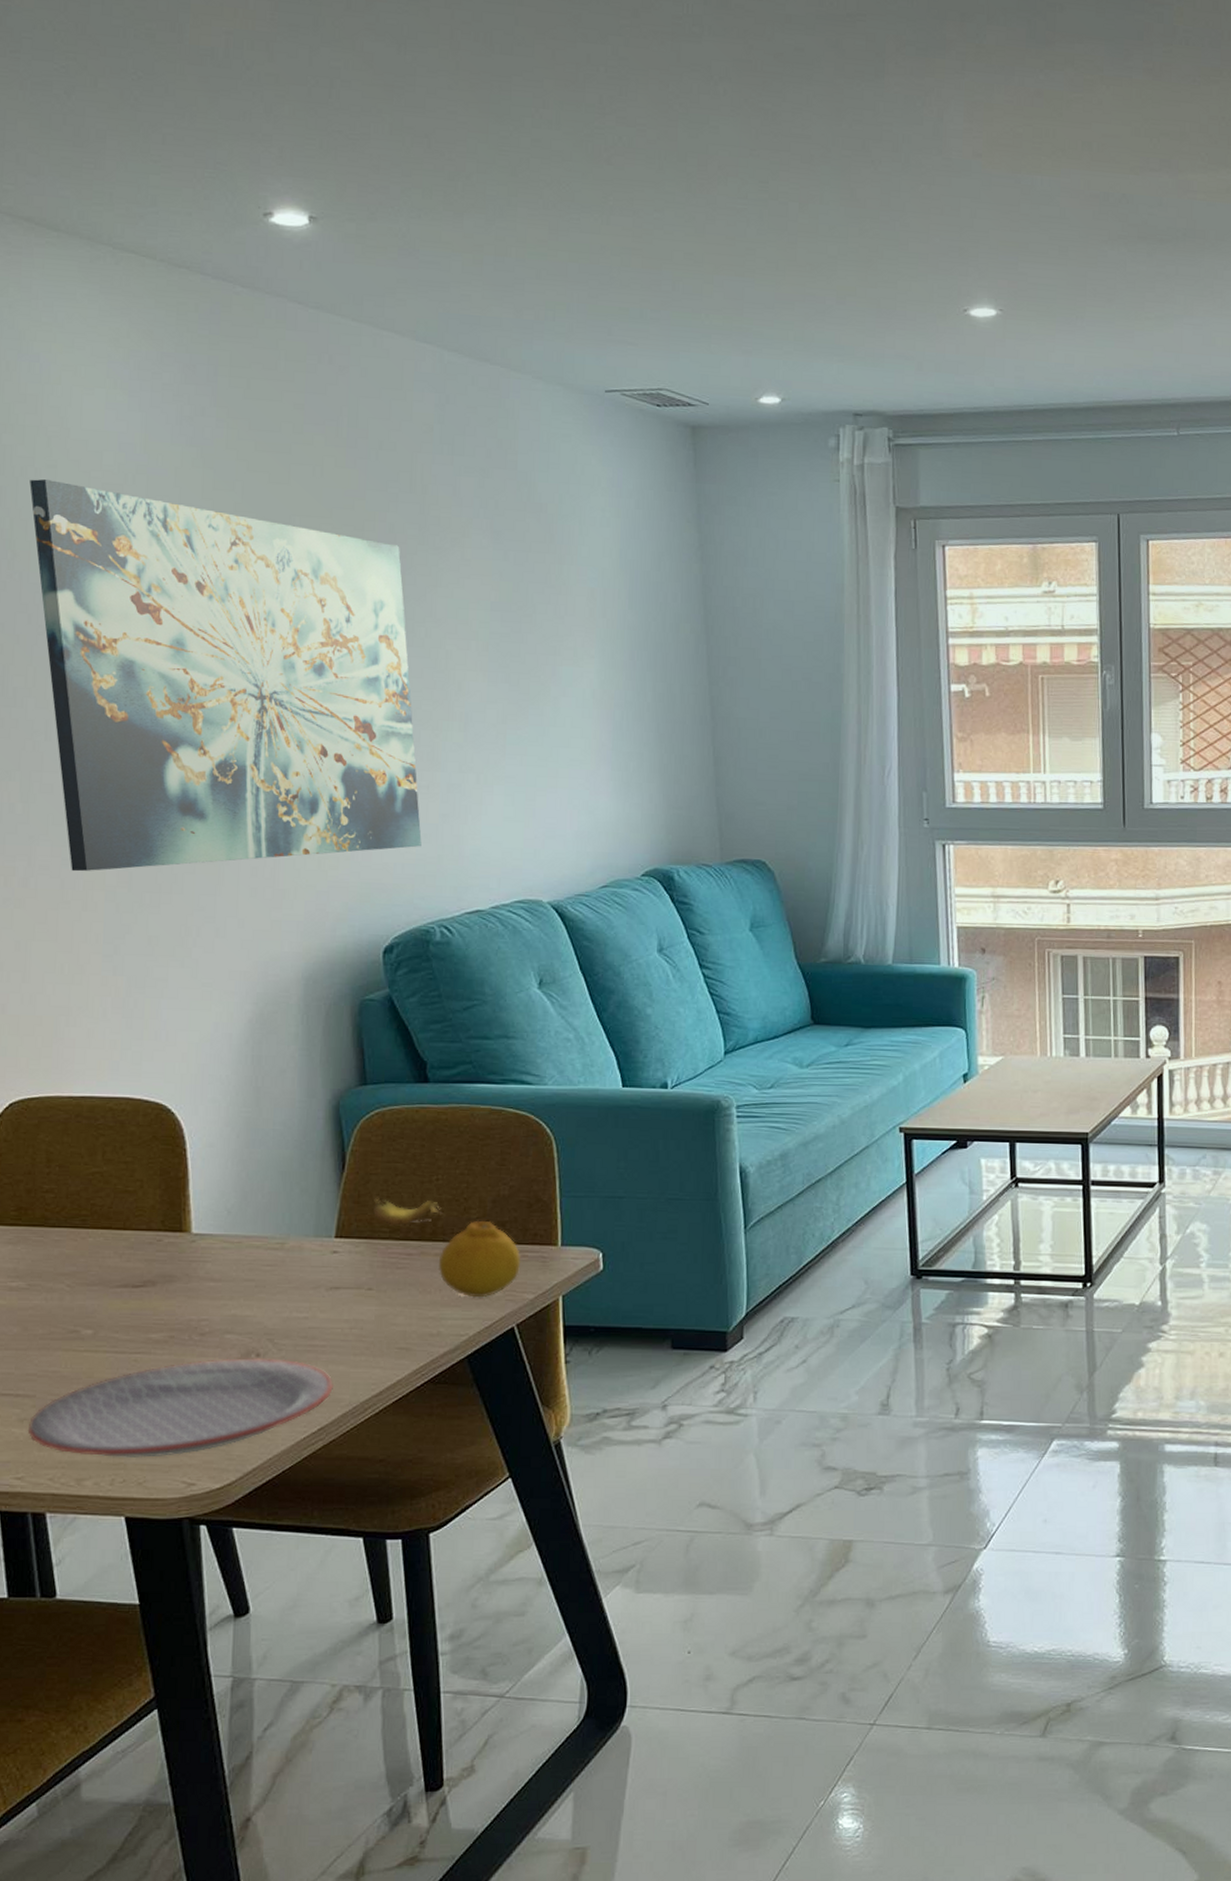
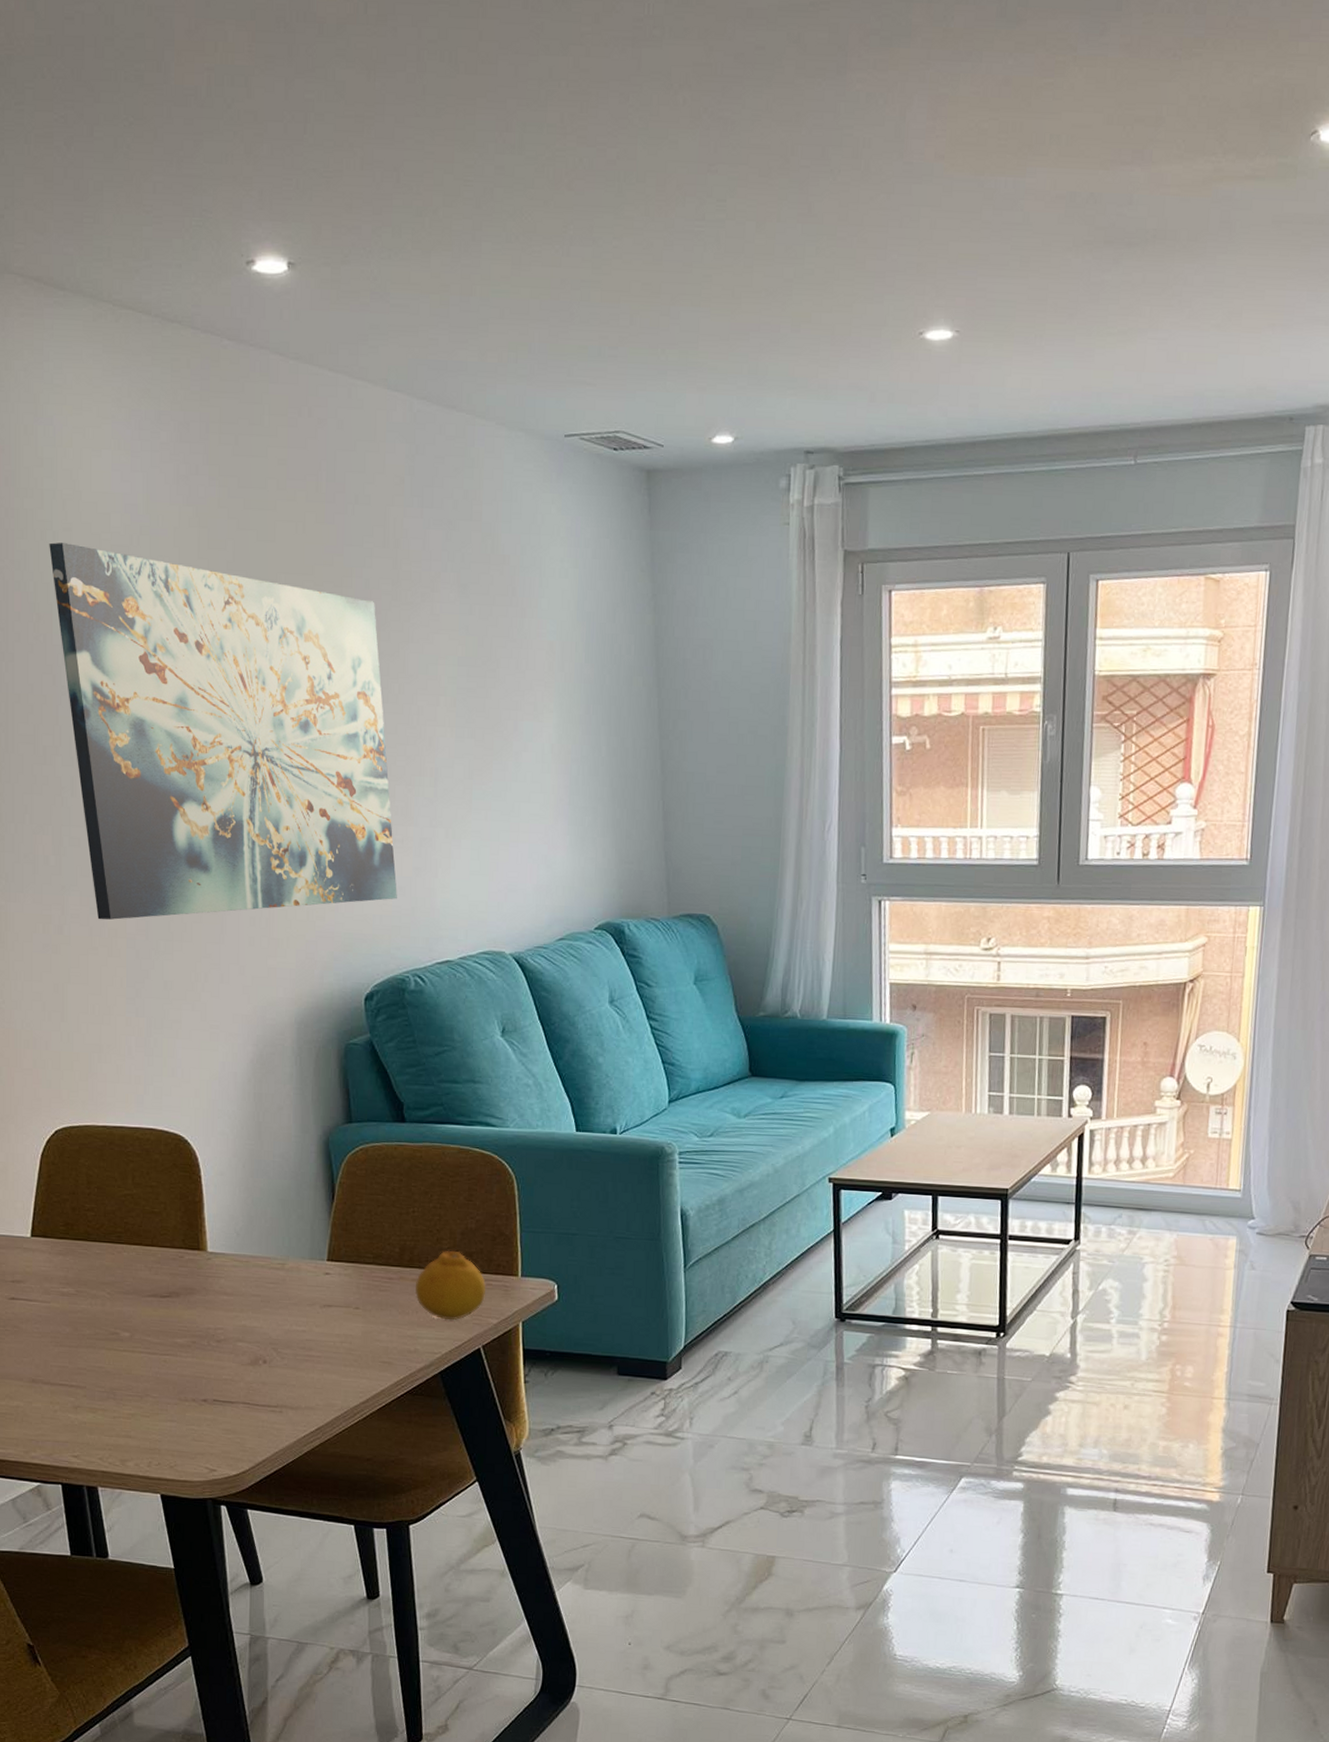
plate: present [27,1358,335,1458] -> none [81,1363,329,1445]
banana: present [373,1197,444,1226] -> none [359,1225,419,1252]

